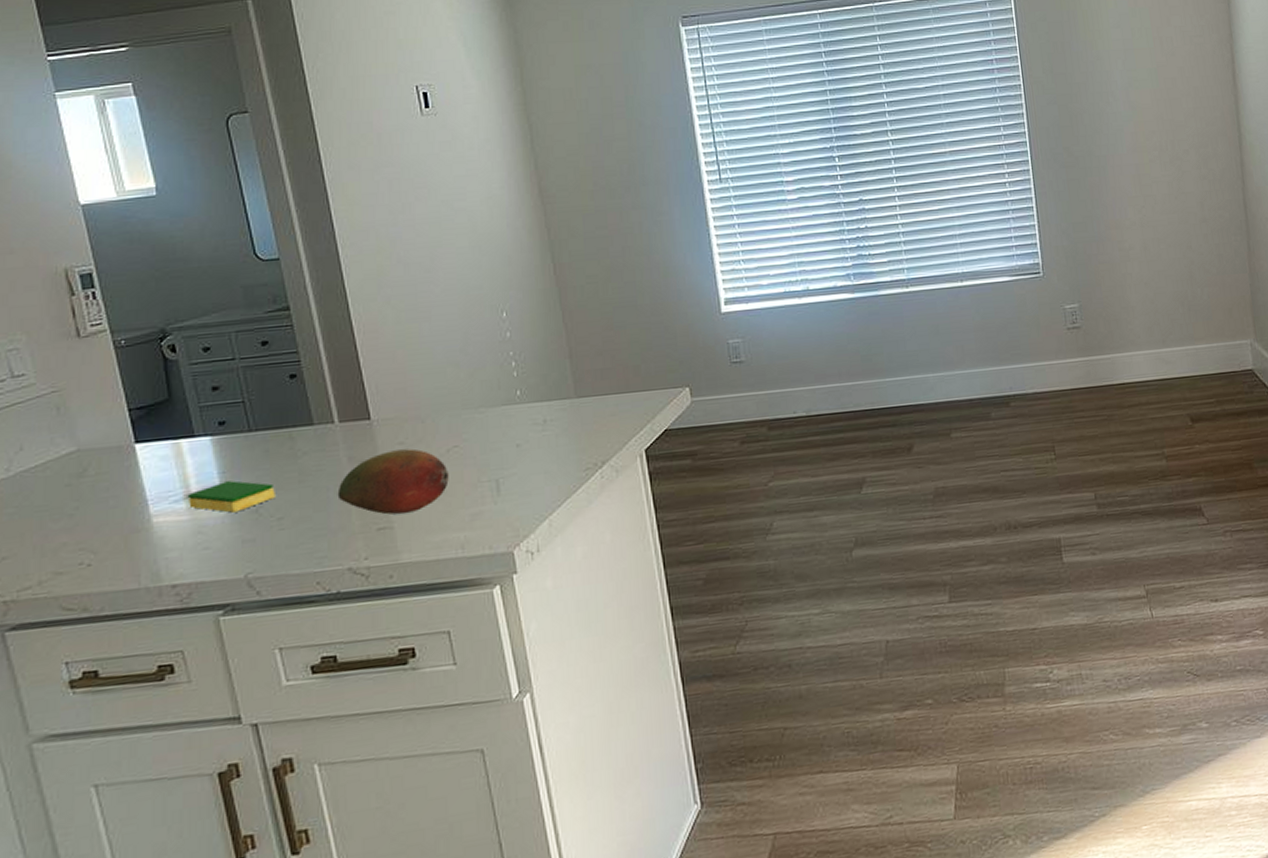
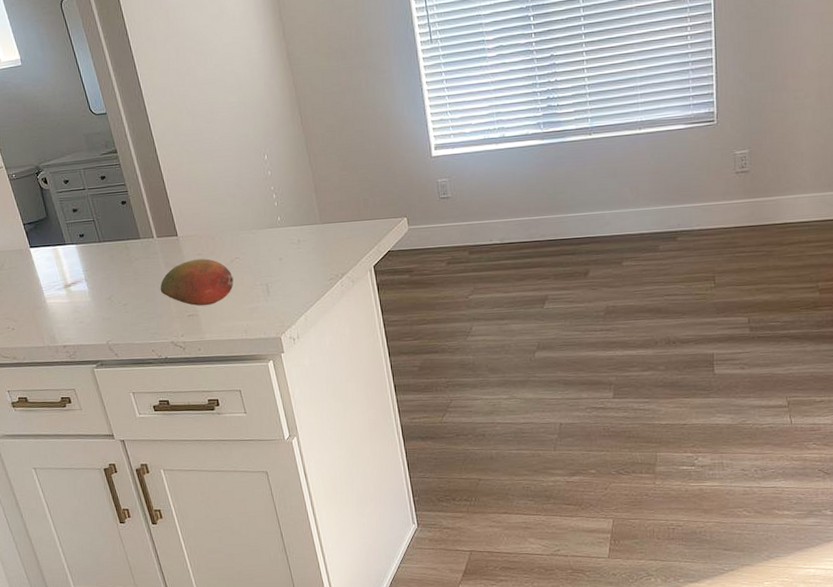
dish sponge: present [187,481,275,513] -> none [65,277,120,299]

